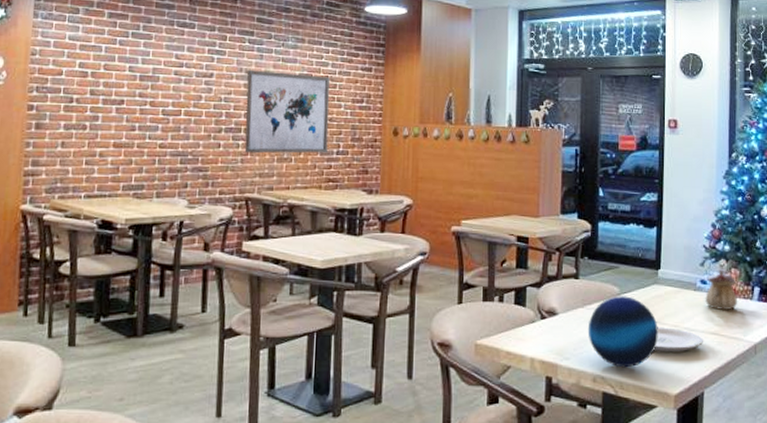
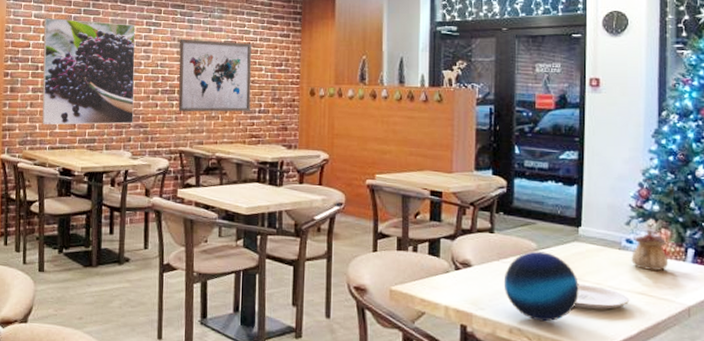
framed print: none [76,41,195,169] -> present [42,18,136,125]

